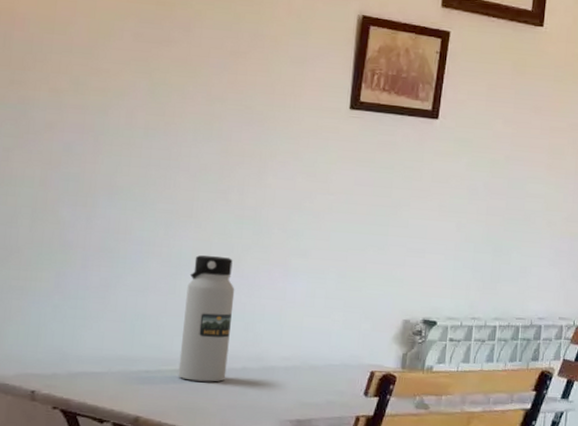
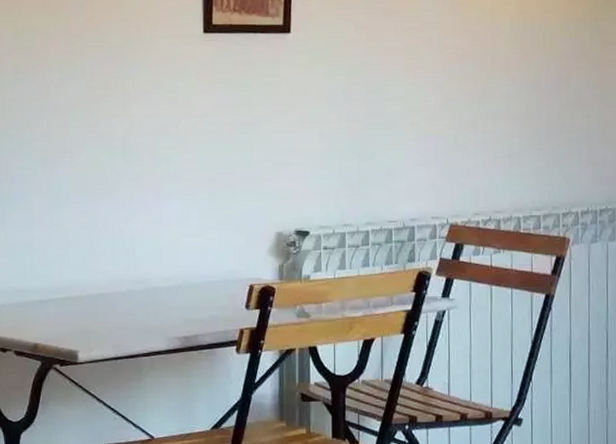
water bottle: present [178,255,235,382] -> none [68,187,113,307]

